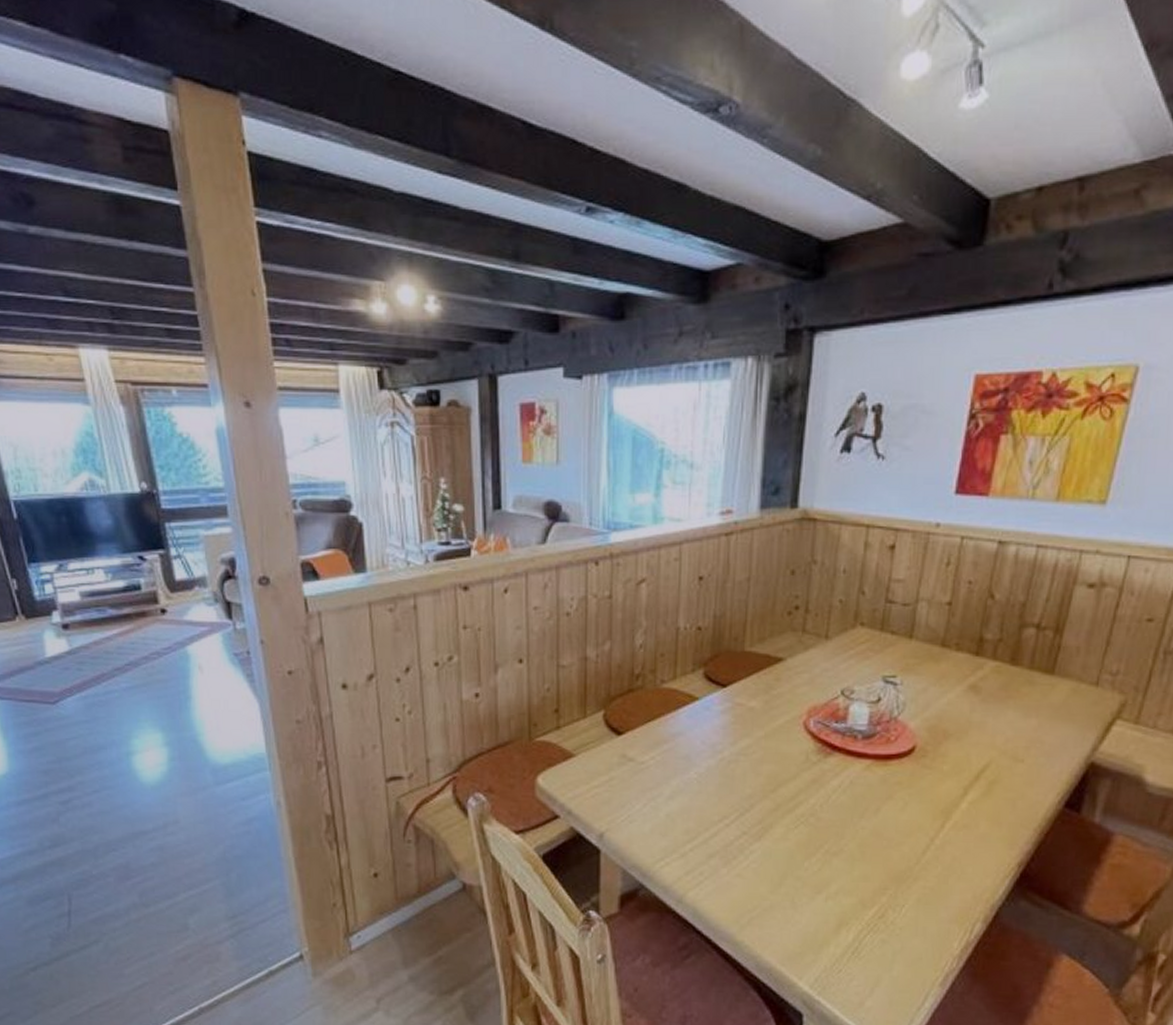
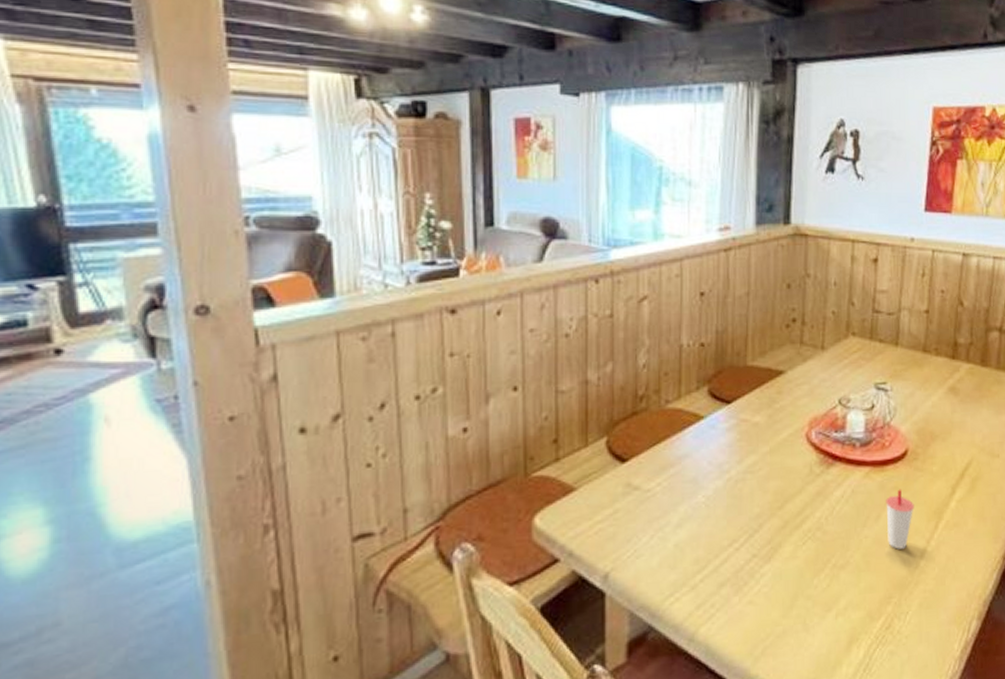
cup: none [886,785,919,844] -> present [886,489,914,549]

